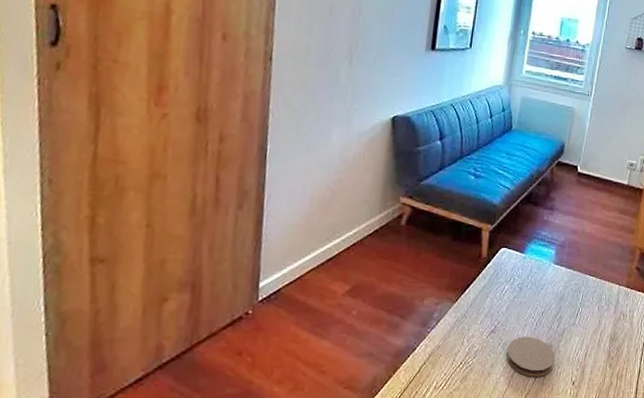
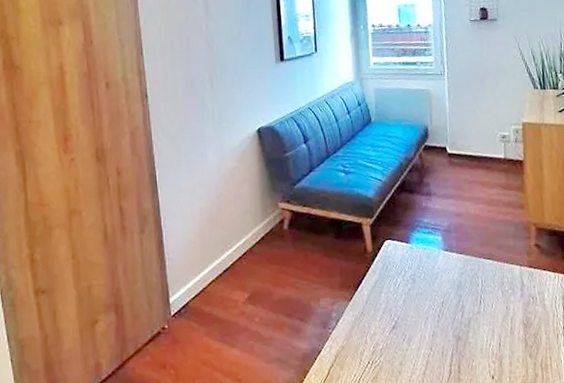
coaster: present [506,336,555,377] -> none [413,329,467,373]

